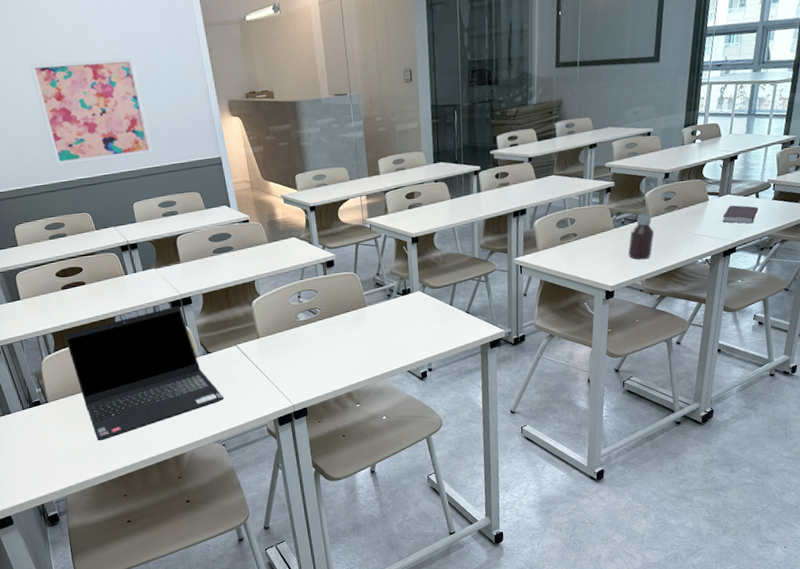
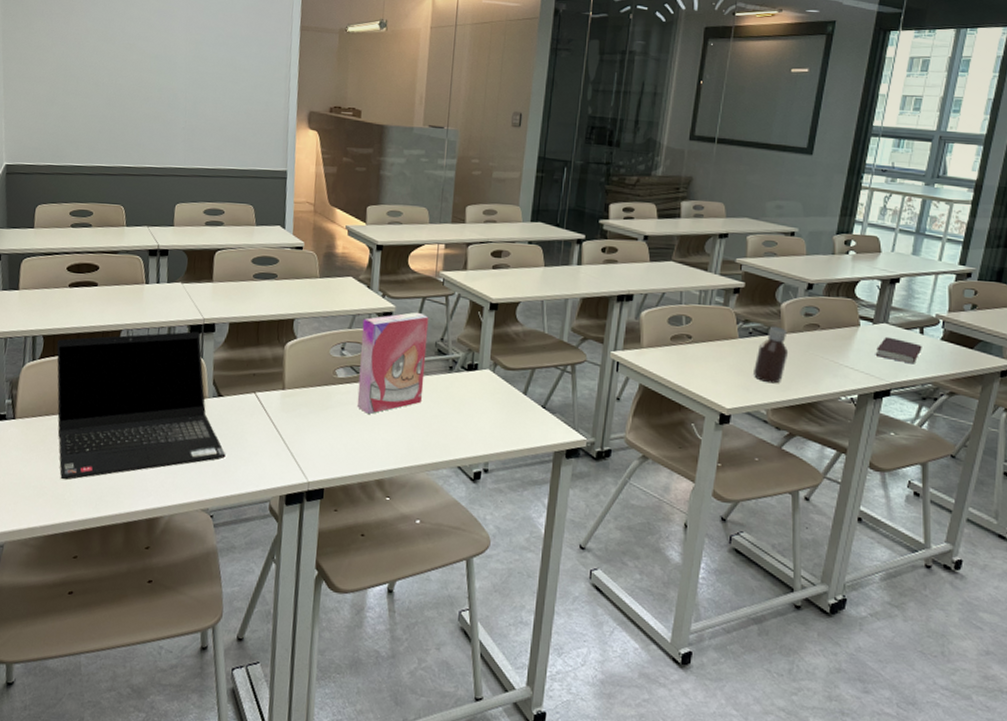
wall art: present [29,57,153,166] -> none [101,36,215,153]
cereal box: none [311,256,371,344] -> present [357,312,429,414]

